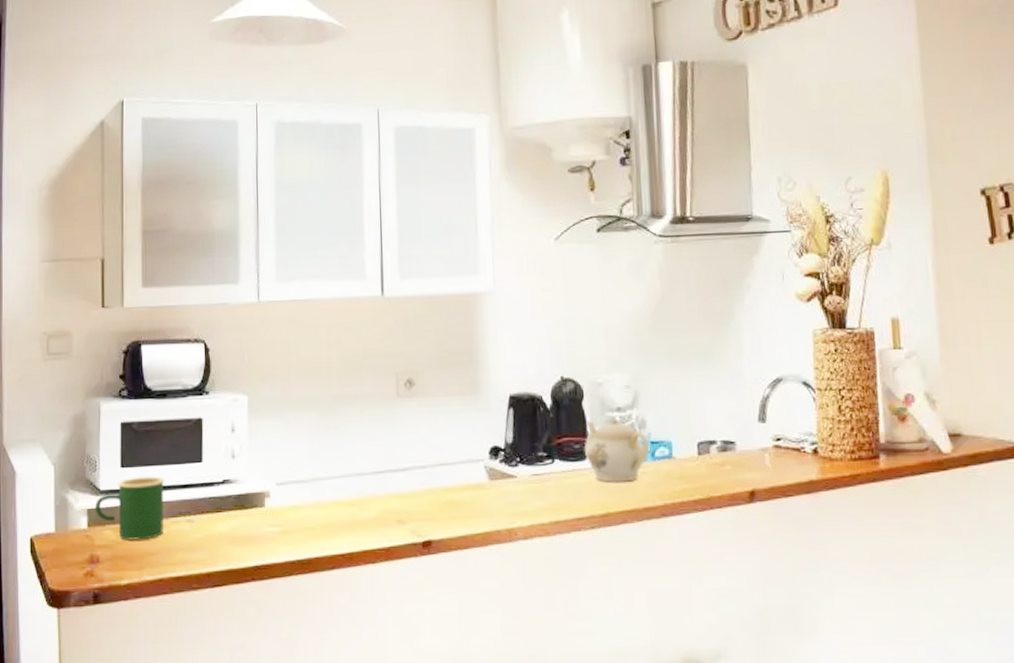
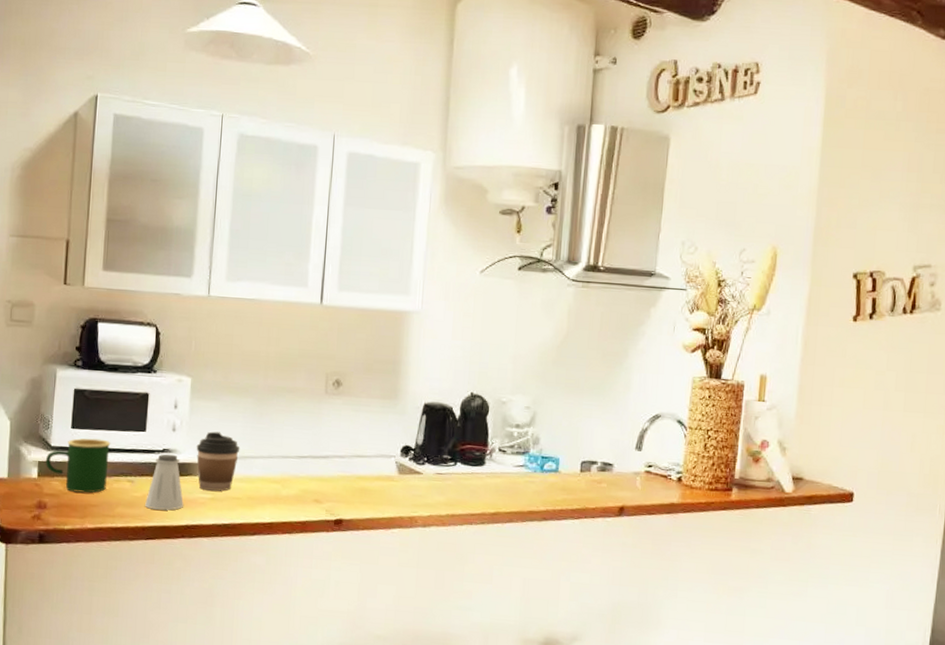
saltshaker: none [207,485,251,551] -> present [144,454,184,511]
coffee cup: none [259,453,309,522] -> present [196,431,240,491]
teapot: present [584,418,651,482] -> none [483,433,541,488]

